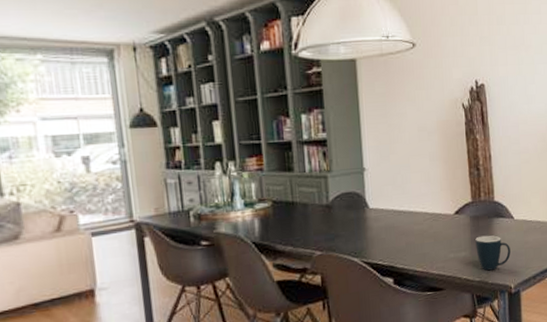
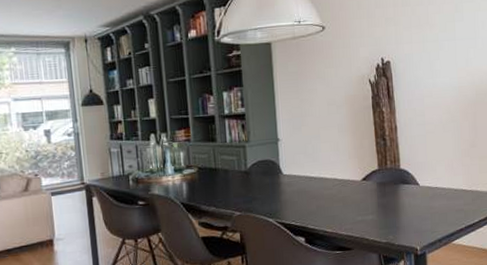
mug: present [475,235,511,271] -> none [382,200,416,233]

